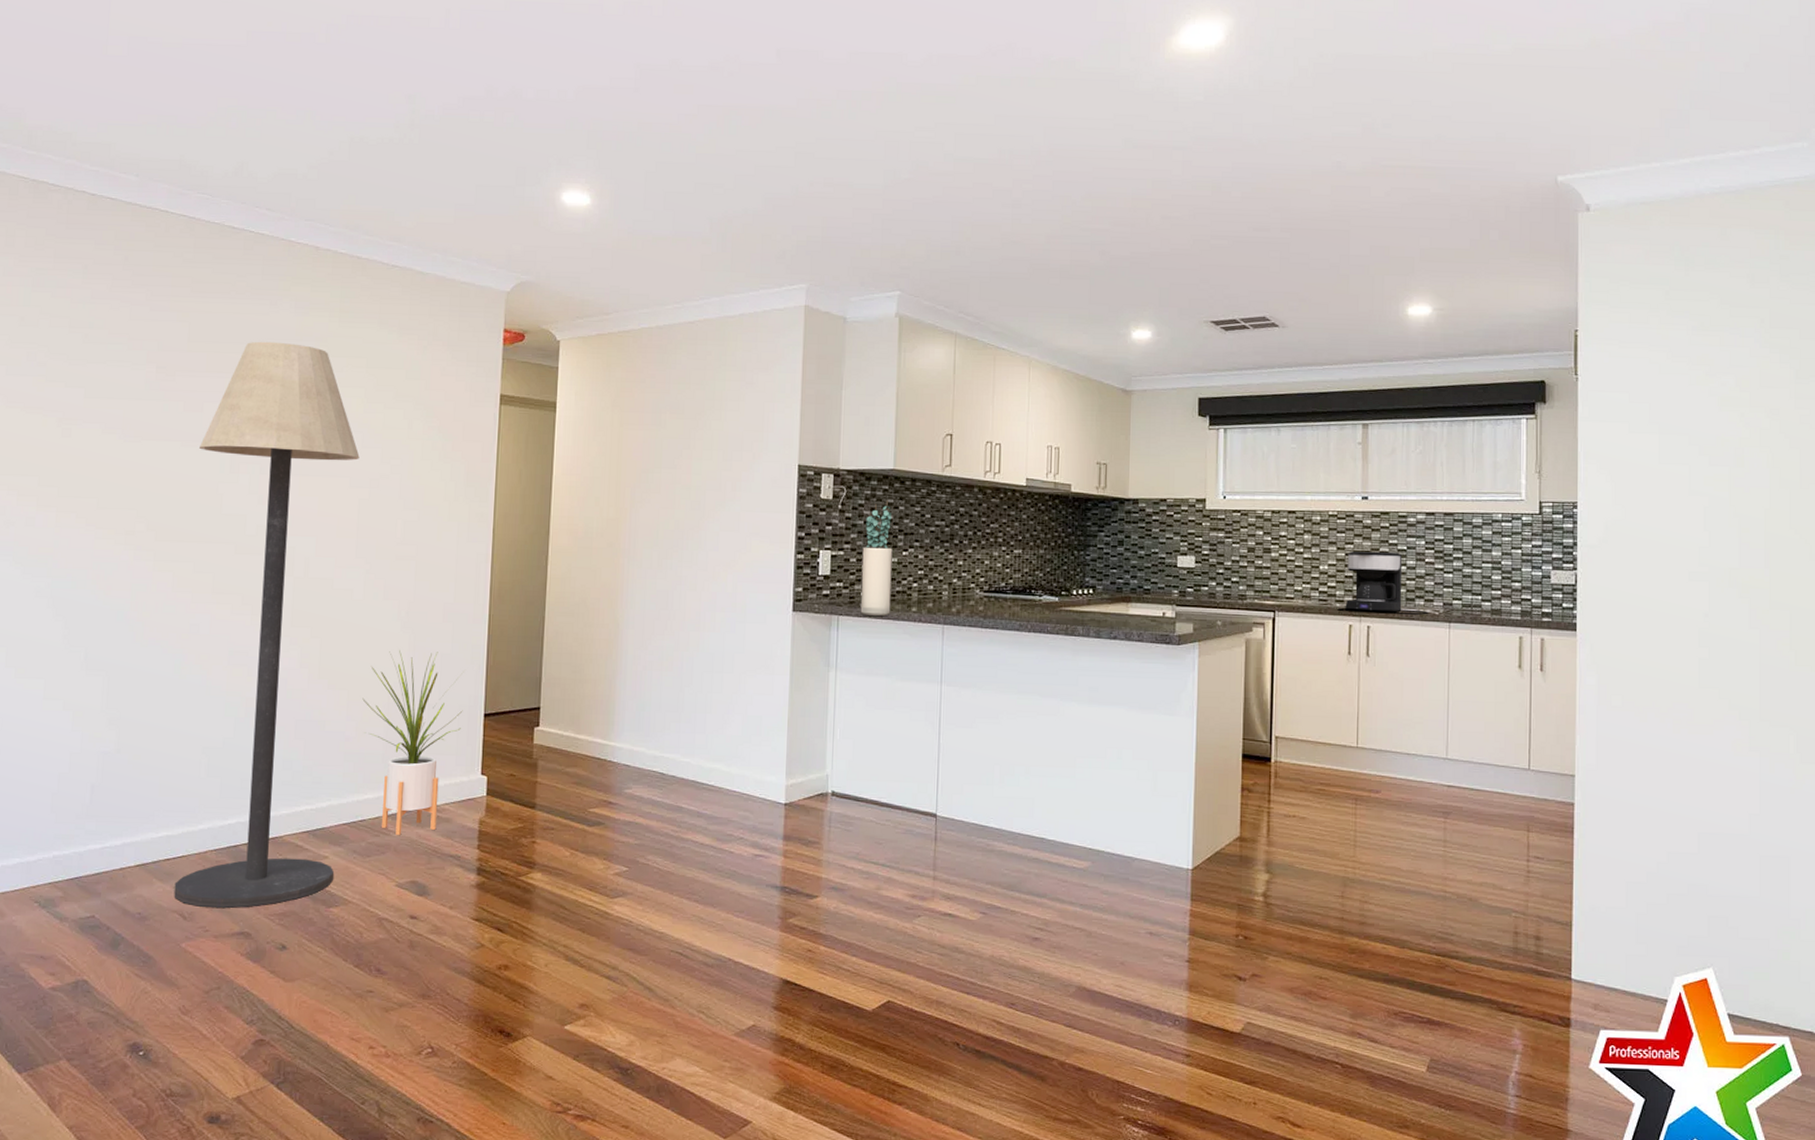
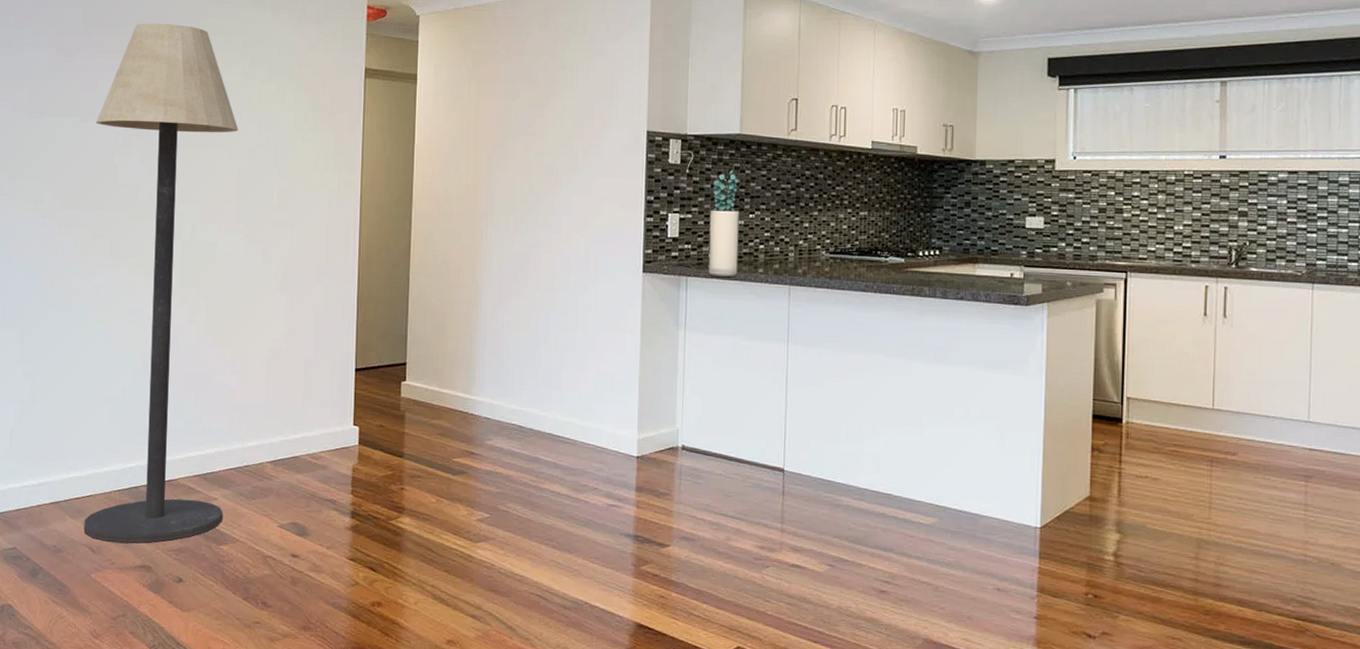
house plant: present [362,650,464,836] -> none [245,309,336,481]
coffee maker: present [1337,551,1428,616] -> none [1193,210,1290,276]

